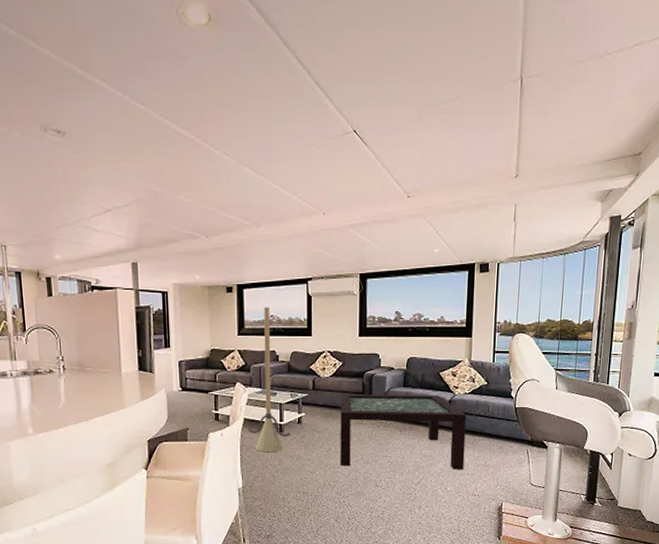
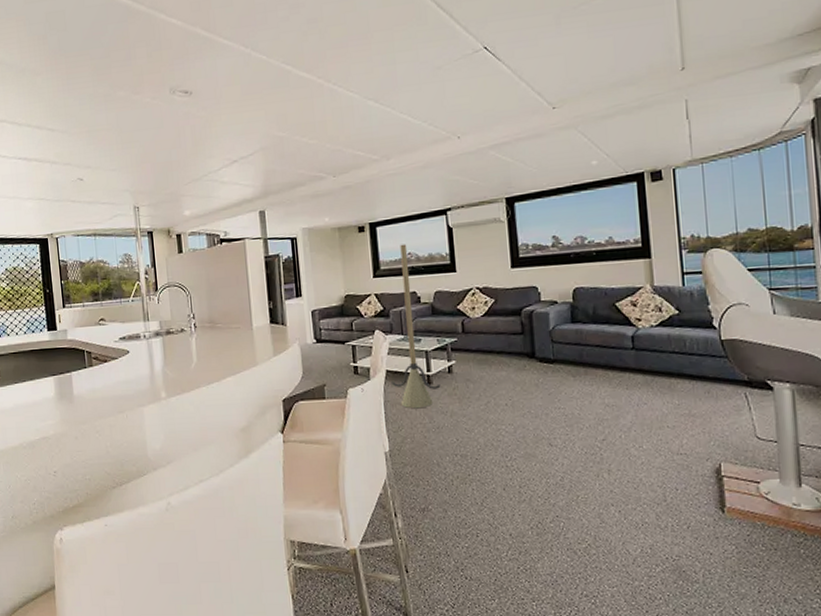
coffee table: present [340,394,467,470] -> none [496,330,662,422]

